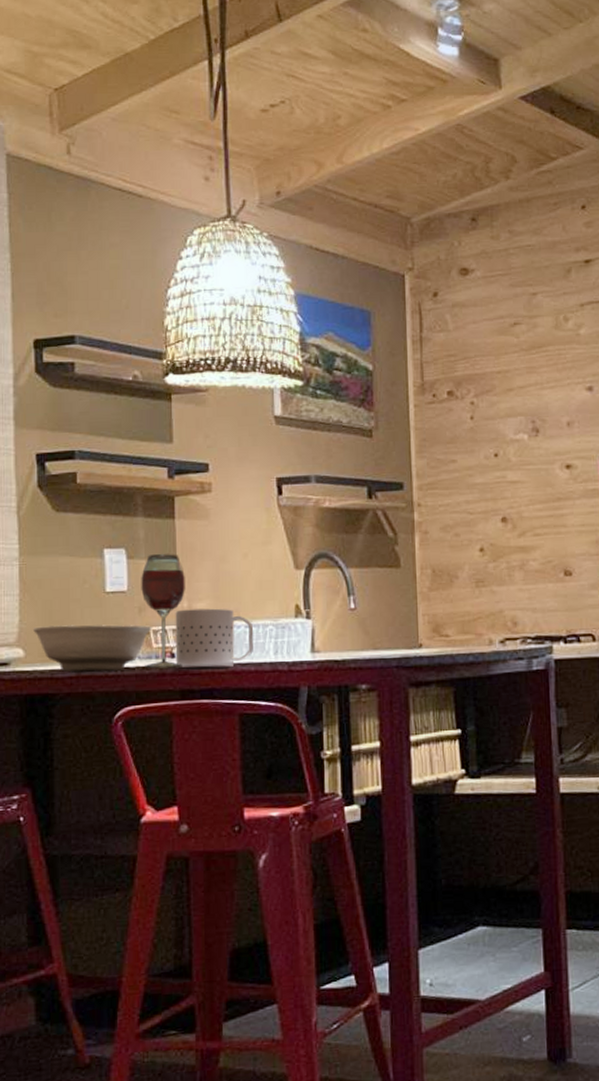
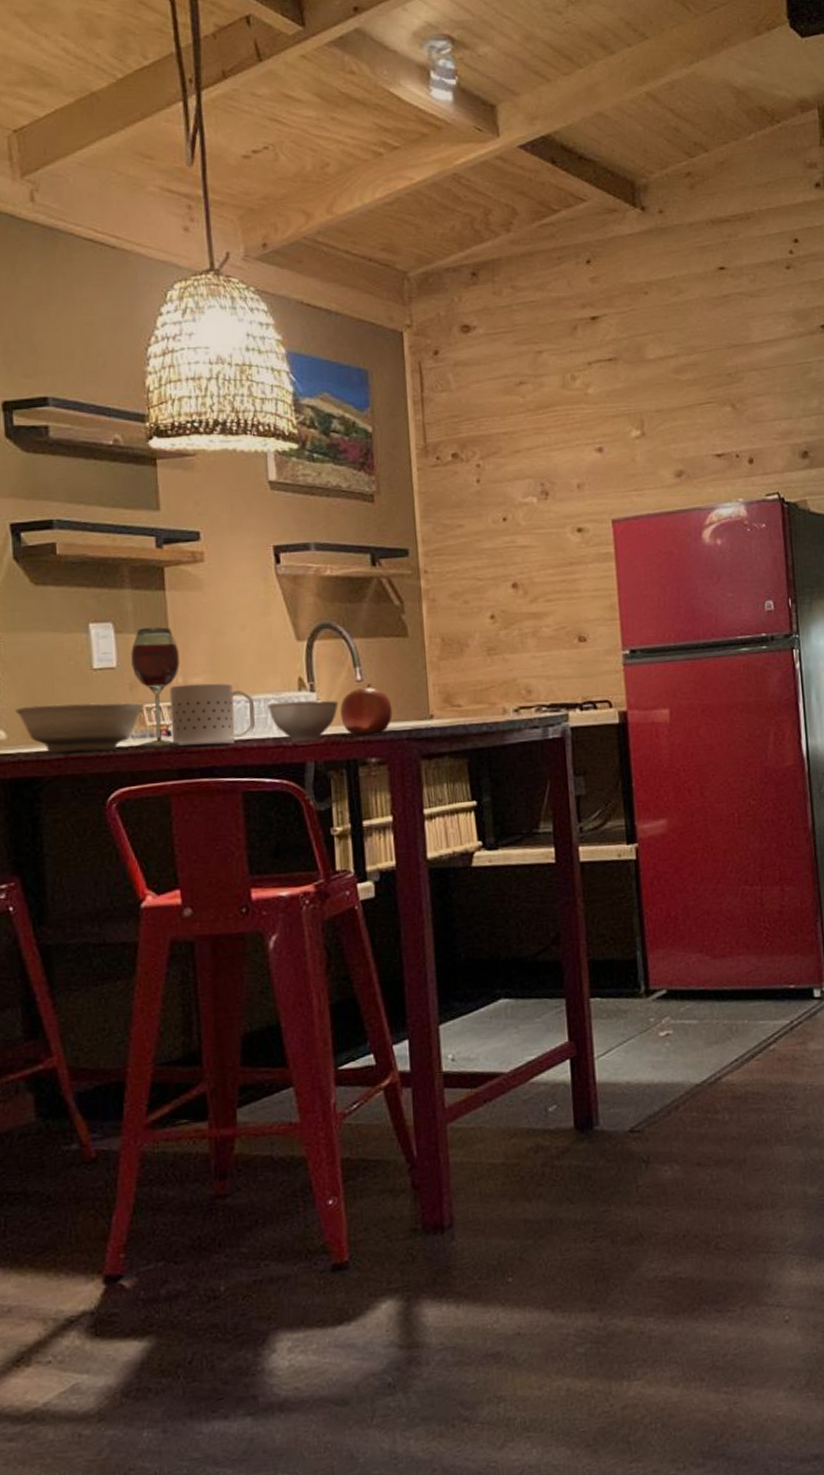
bowl: none [265,627,333,669] -> present [267,700,339,744]
fruit: none [334,611,383,663] -> present [340,682,393,736]

